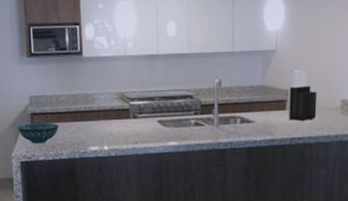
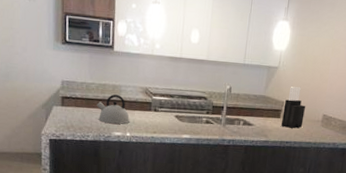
decorative bowl: present [17,123,59,145] -> none [48,105,87,126]
kettle: none [68,104,107,137] -> present [96,94,130,124]

